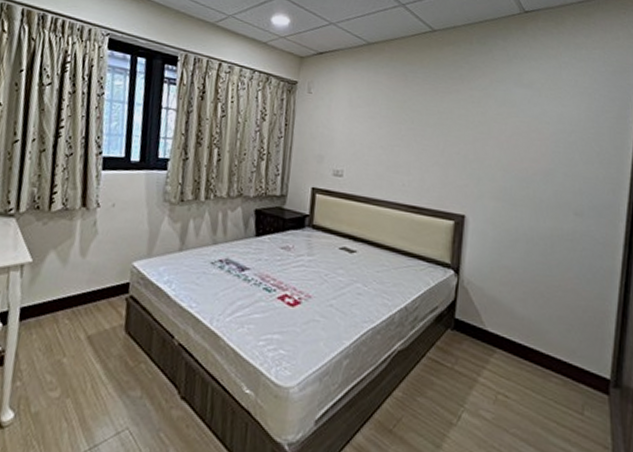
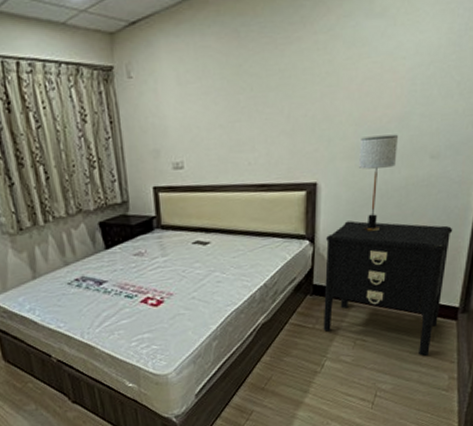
nightstand: none [462,259,600,432] -> present [323,220,453,356]
table lamp: none [505,182,543,276] -> present [358,134,398,232]

